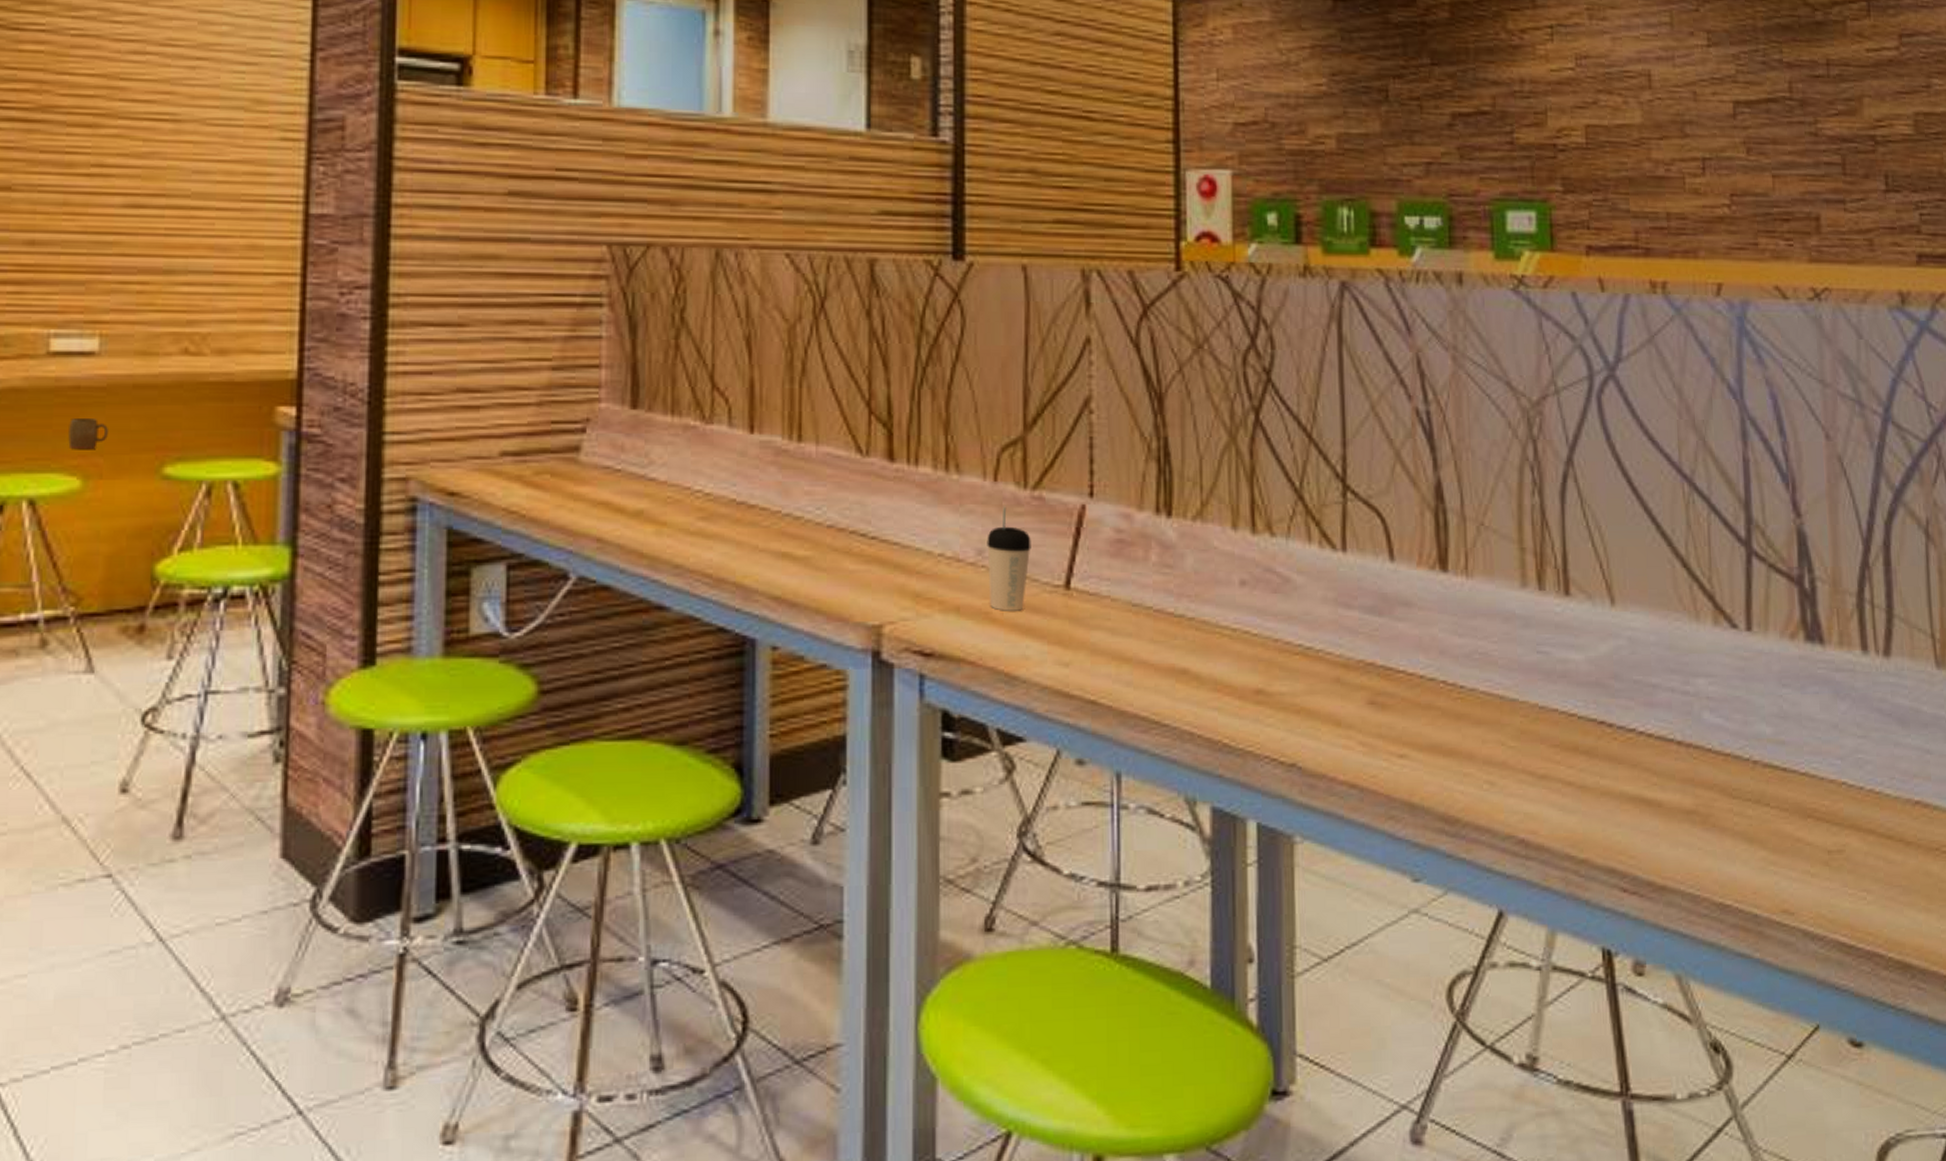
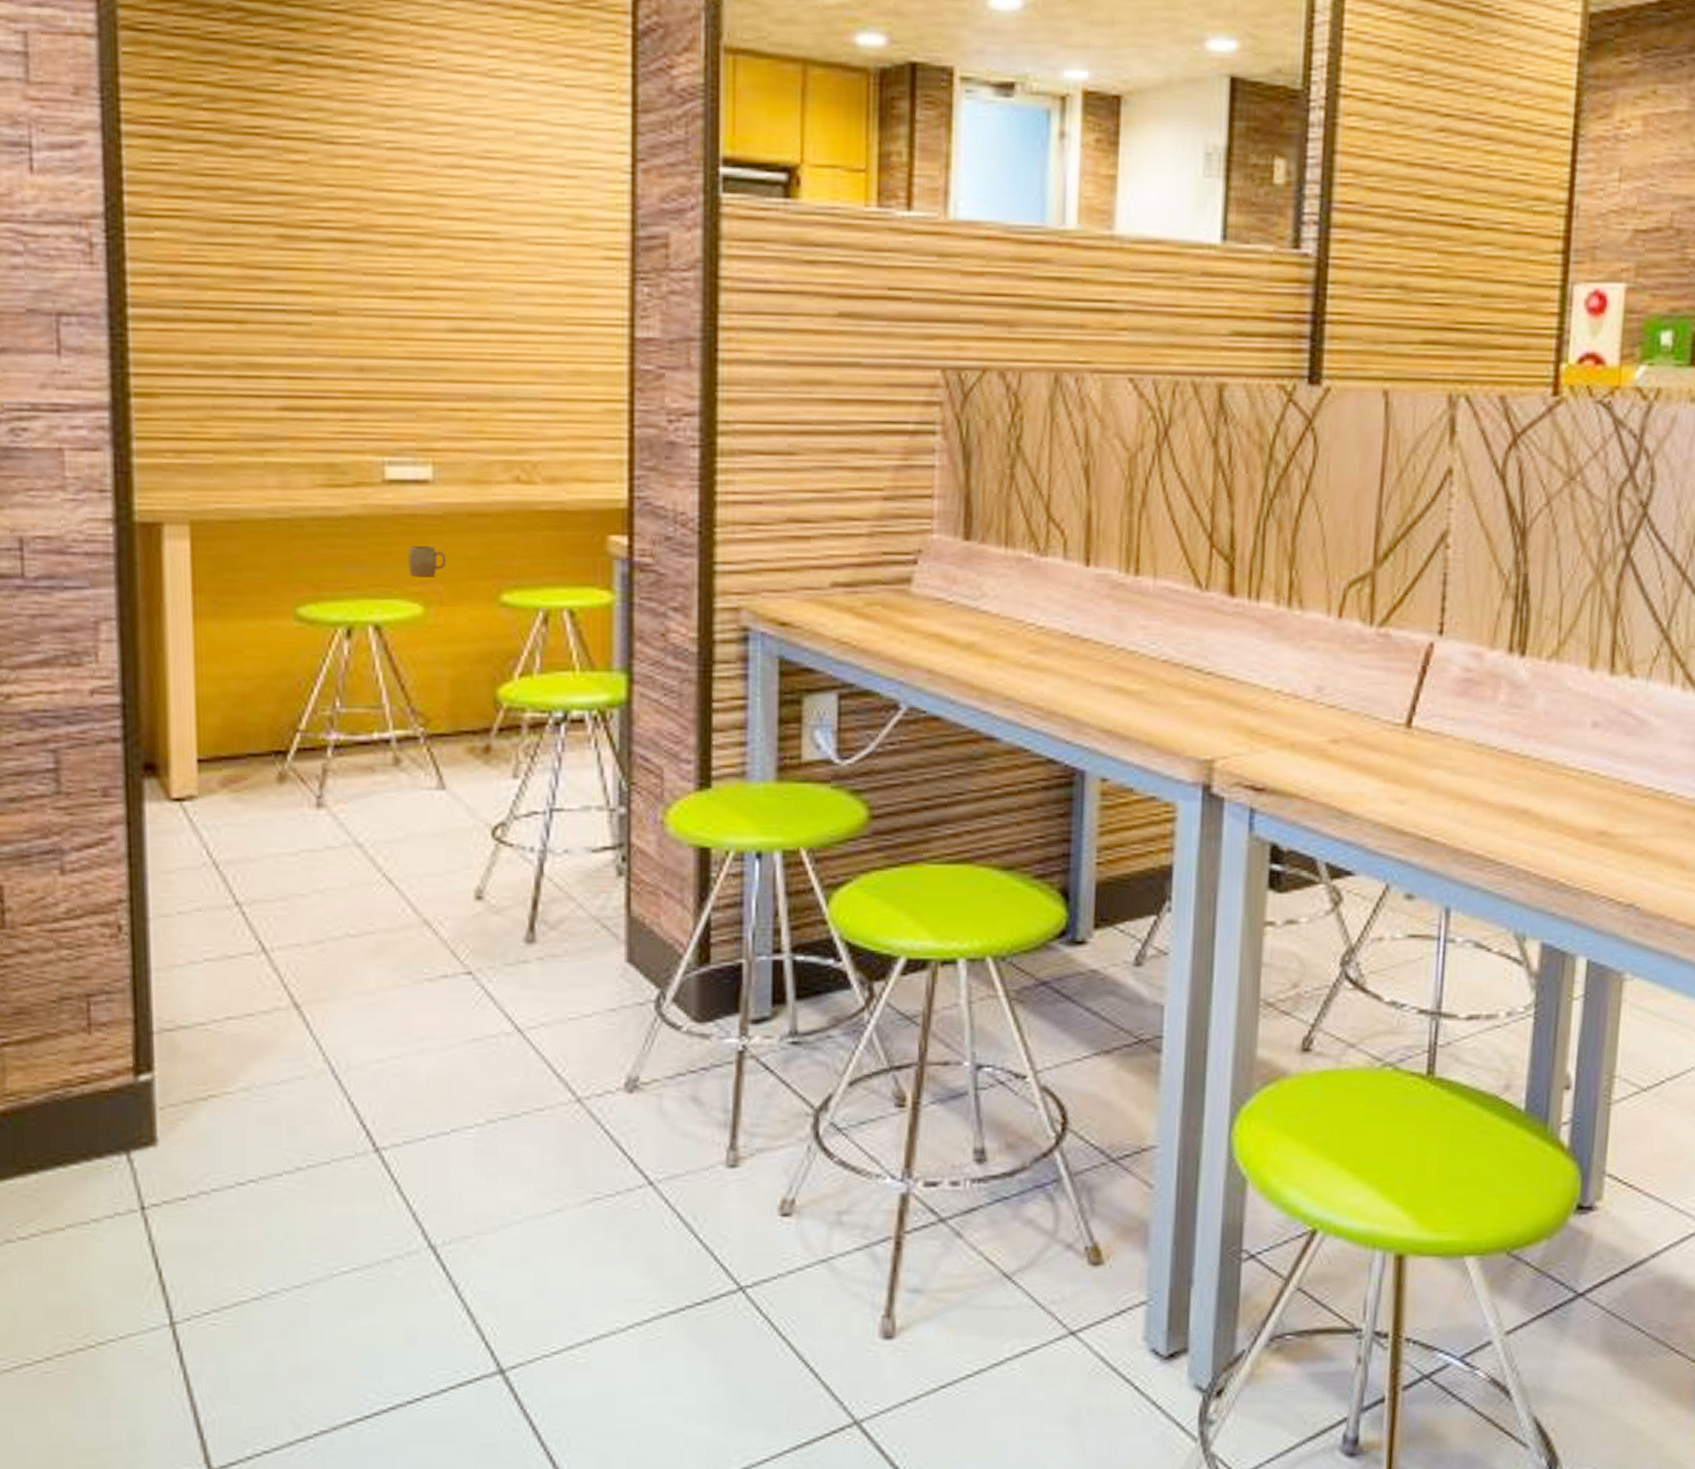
beverage cup: present [987,506,1031,611] -> none [1326,643,1374,748]

